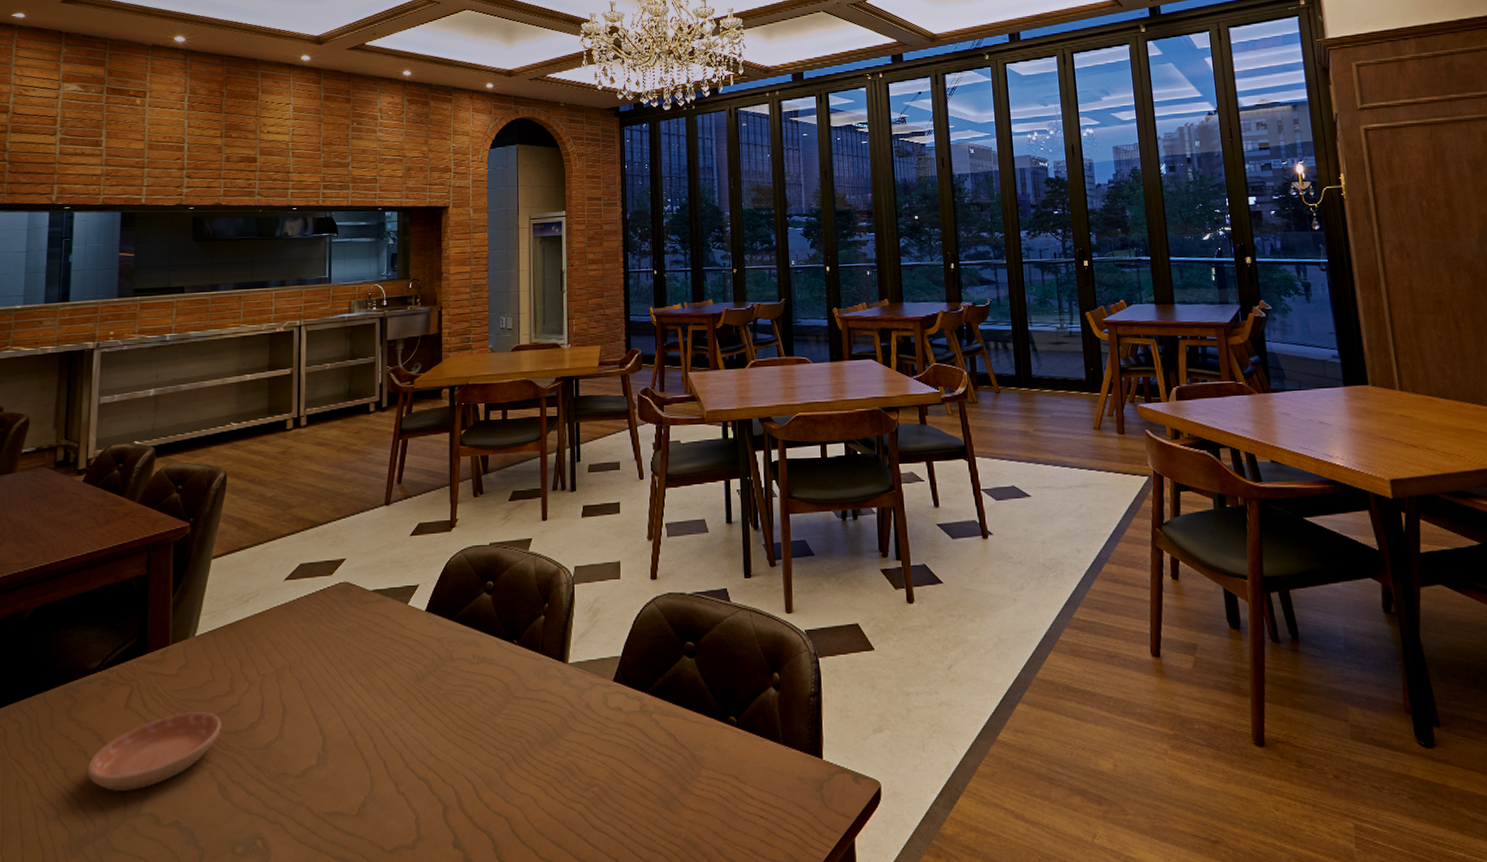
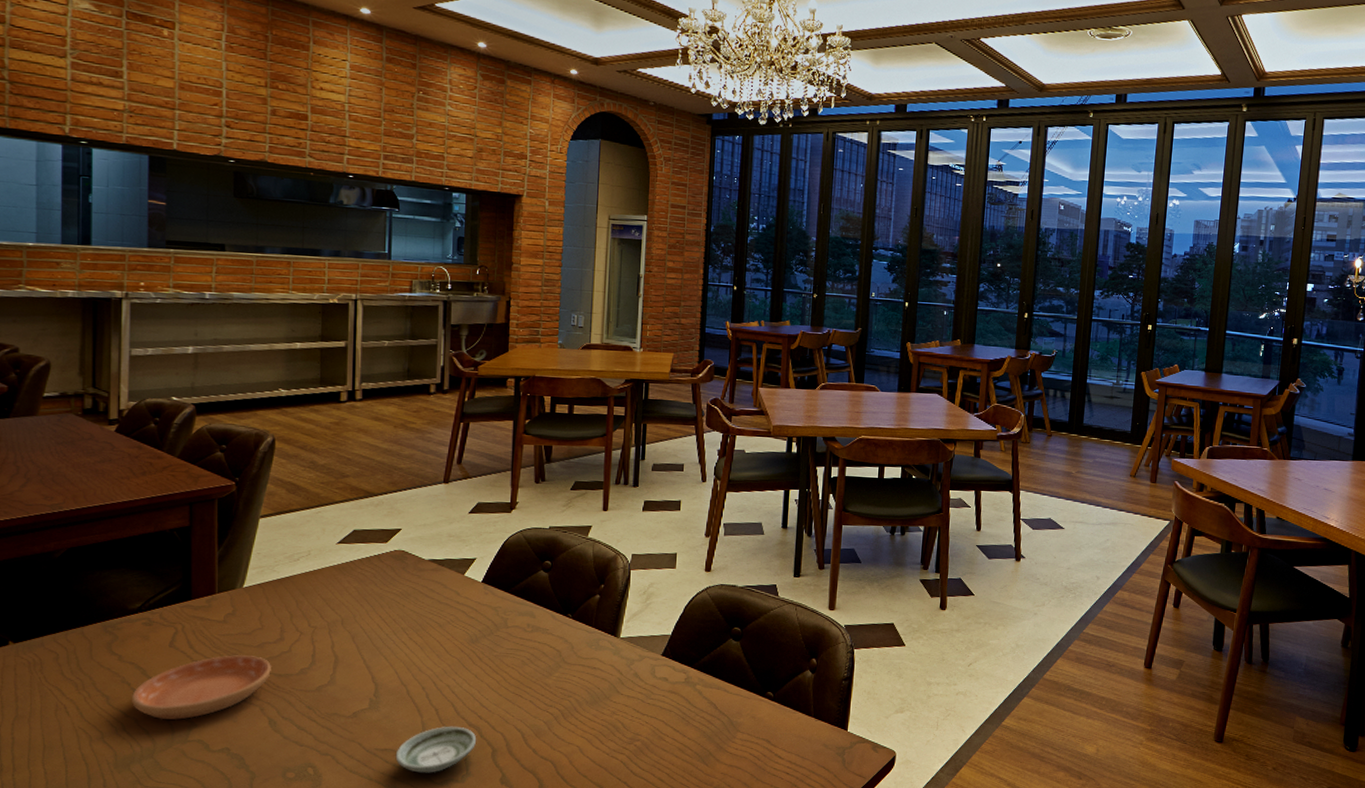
saucer: none [344,780,427,839] -> present [395,726,477,773]

